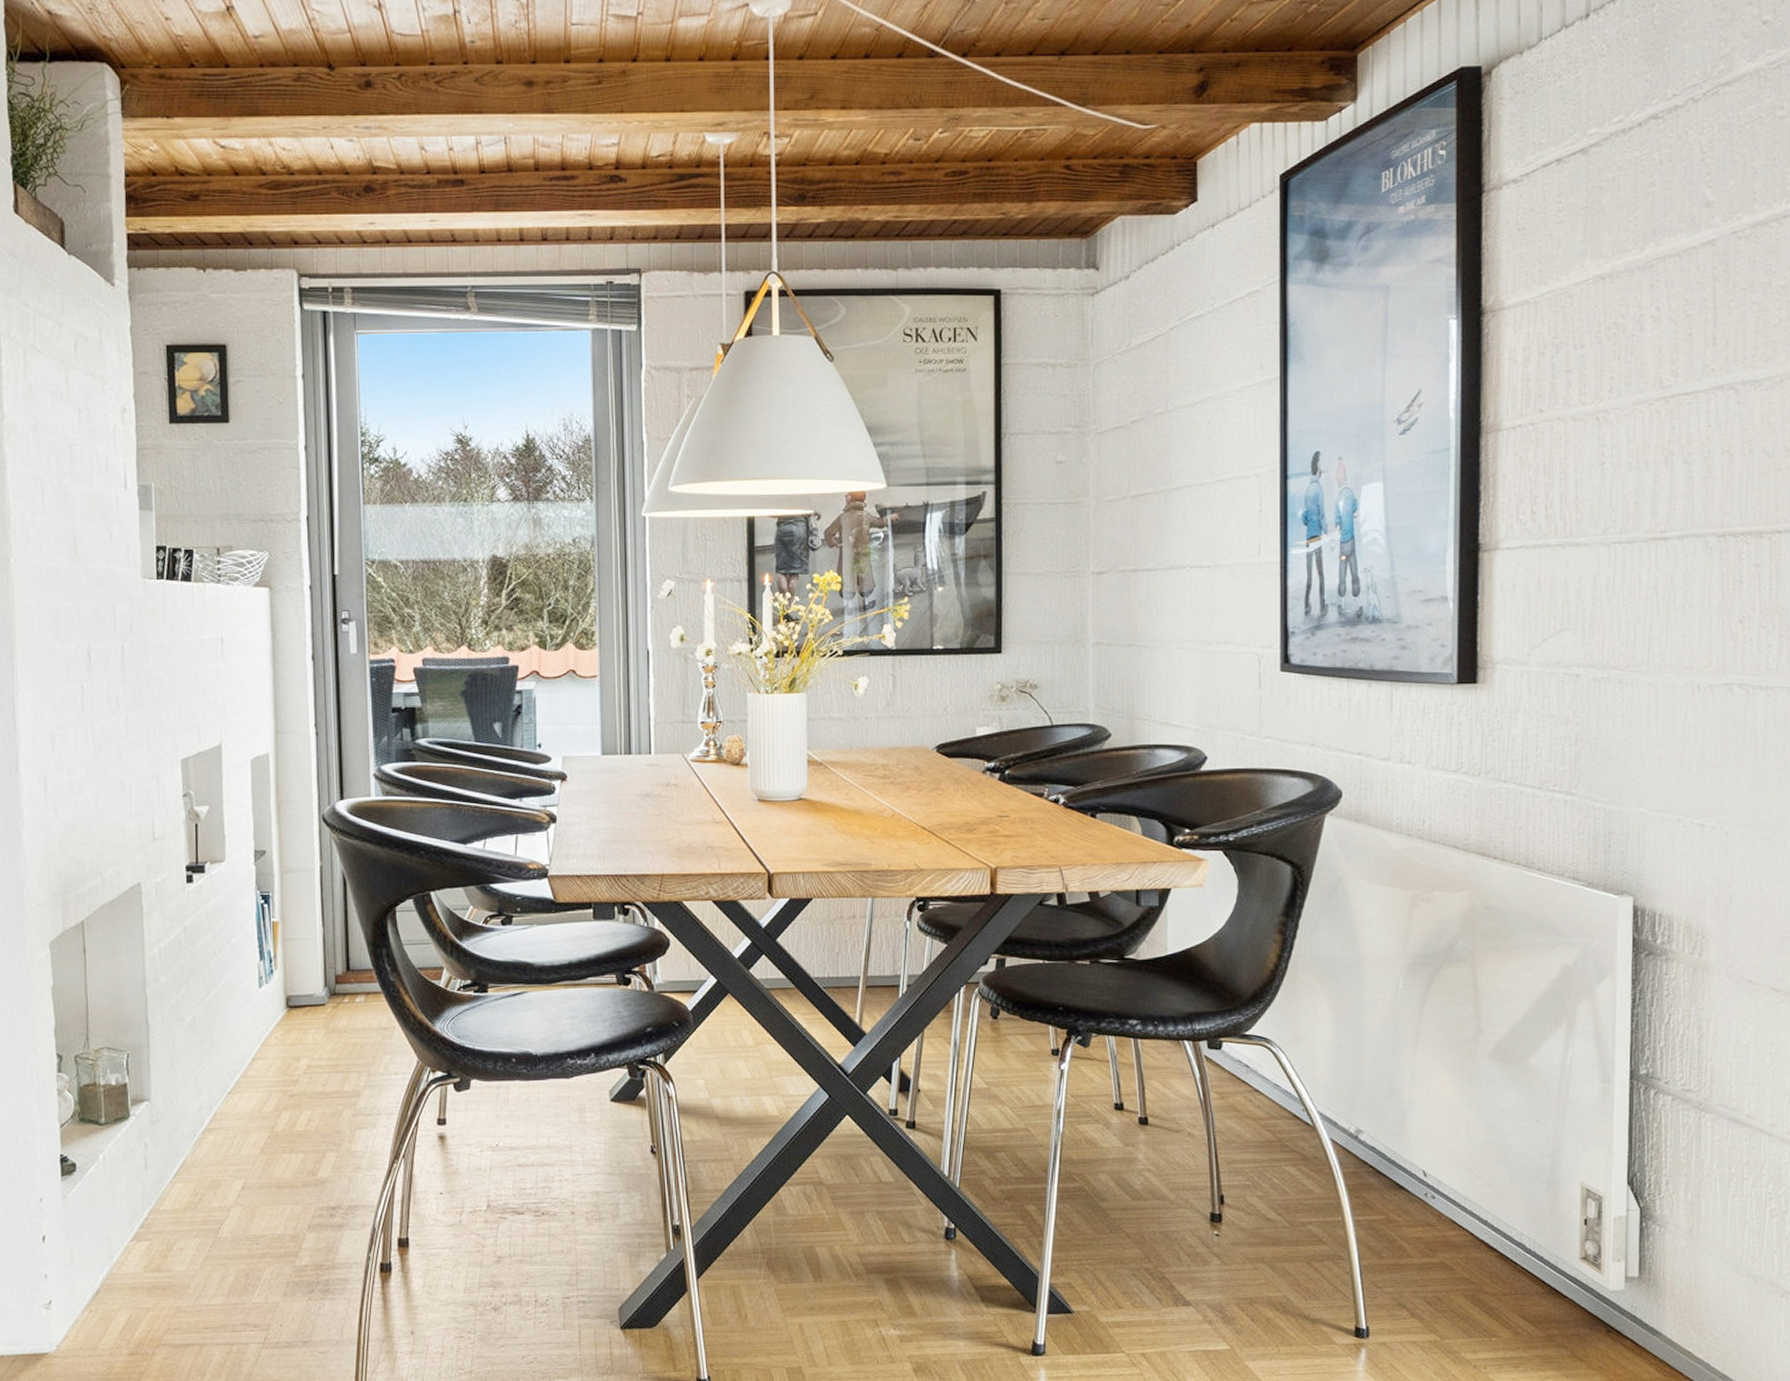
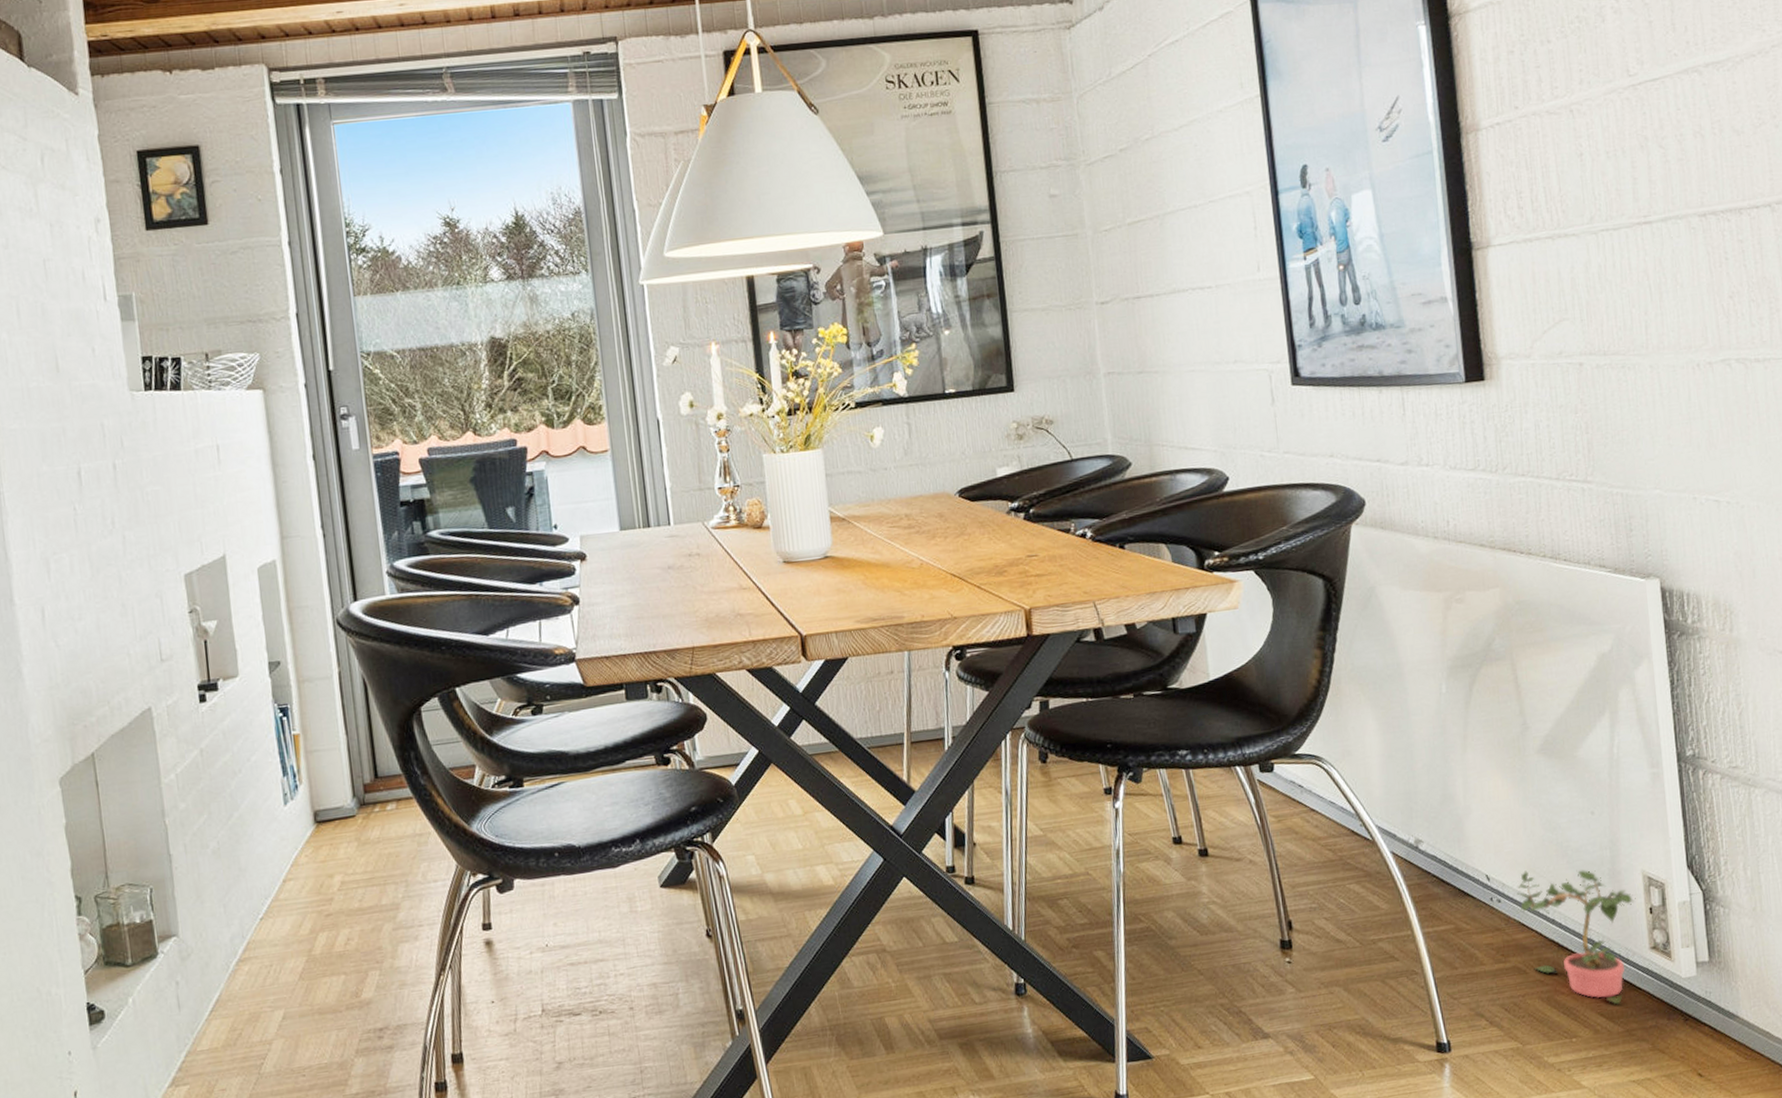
potted plant: none [1452,1170,1572,1310] -> present [1517,869,1636,1005]

